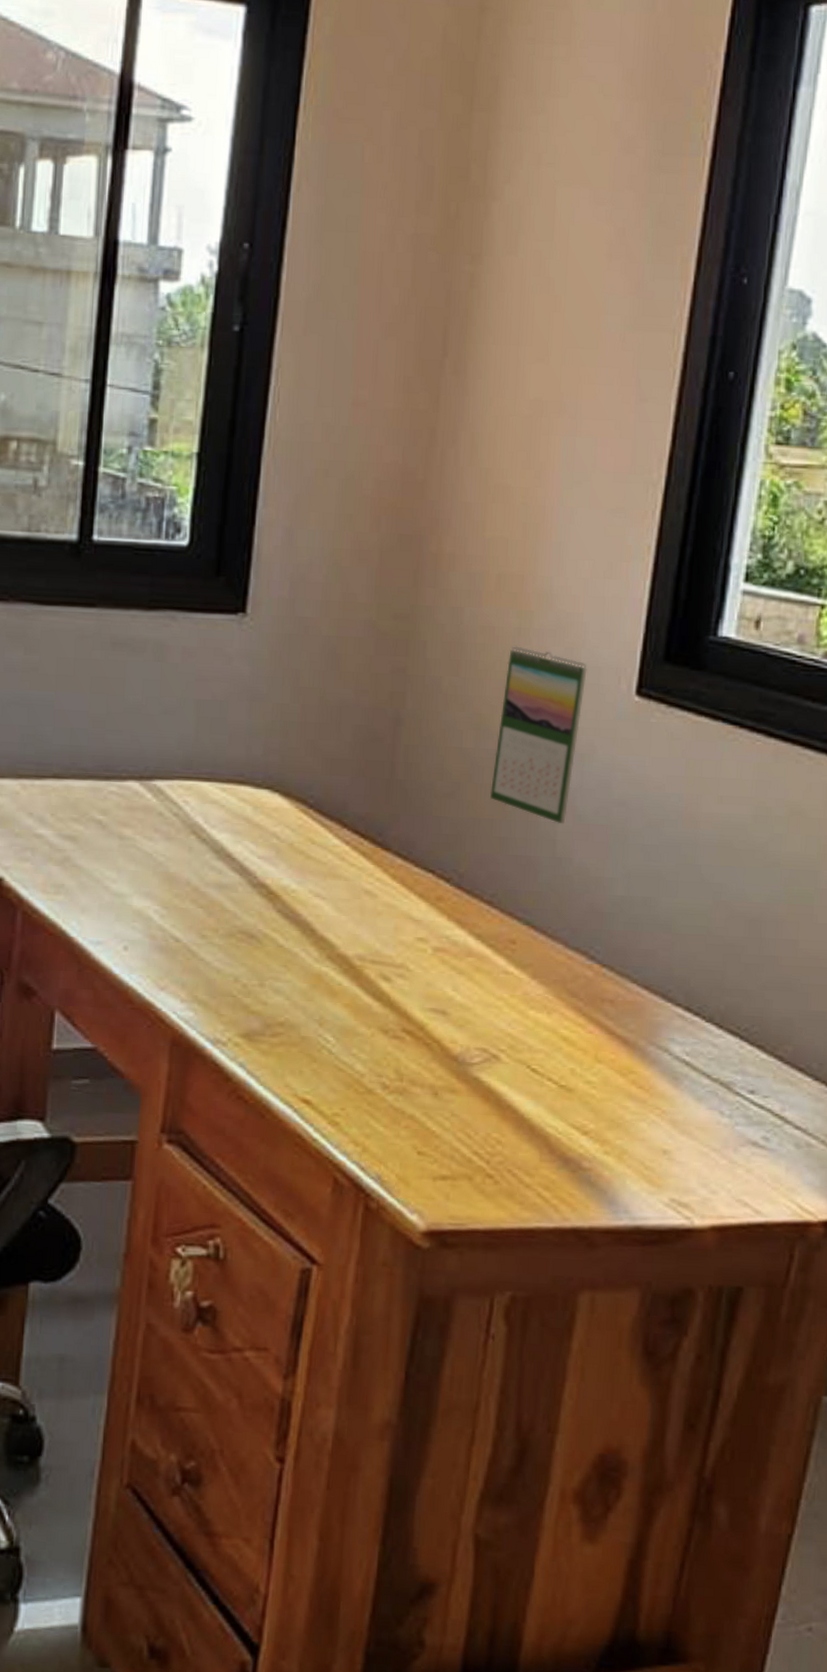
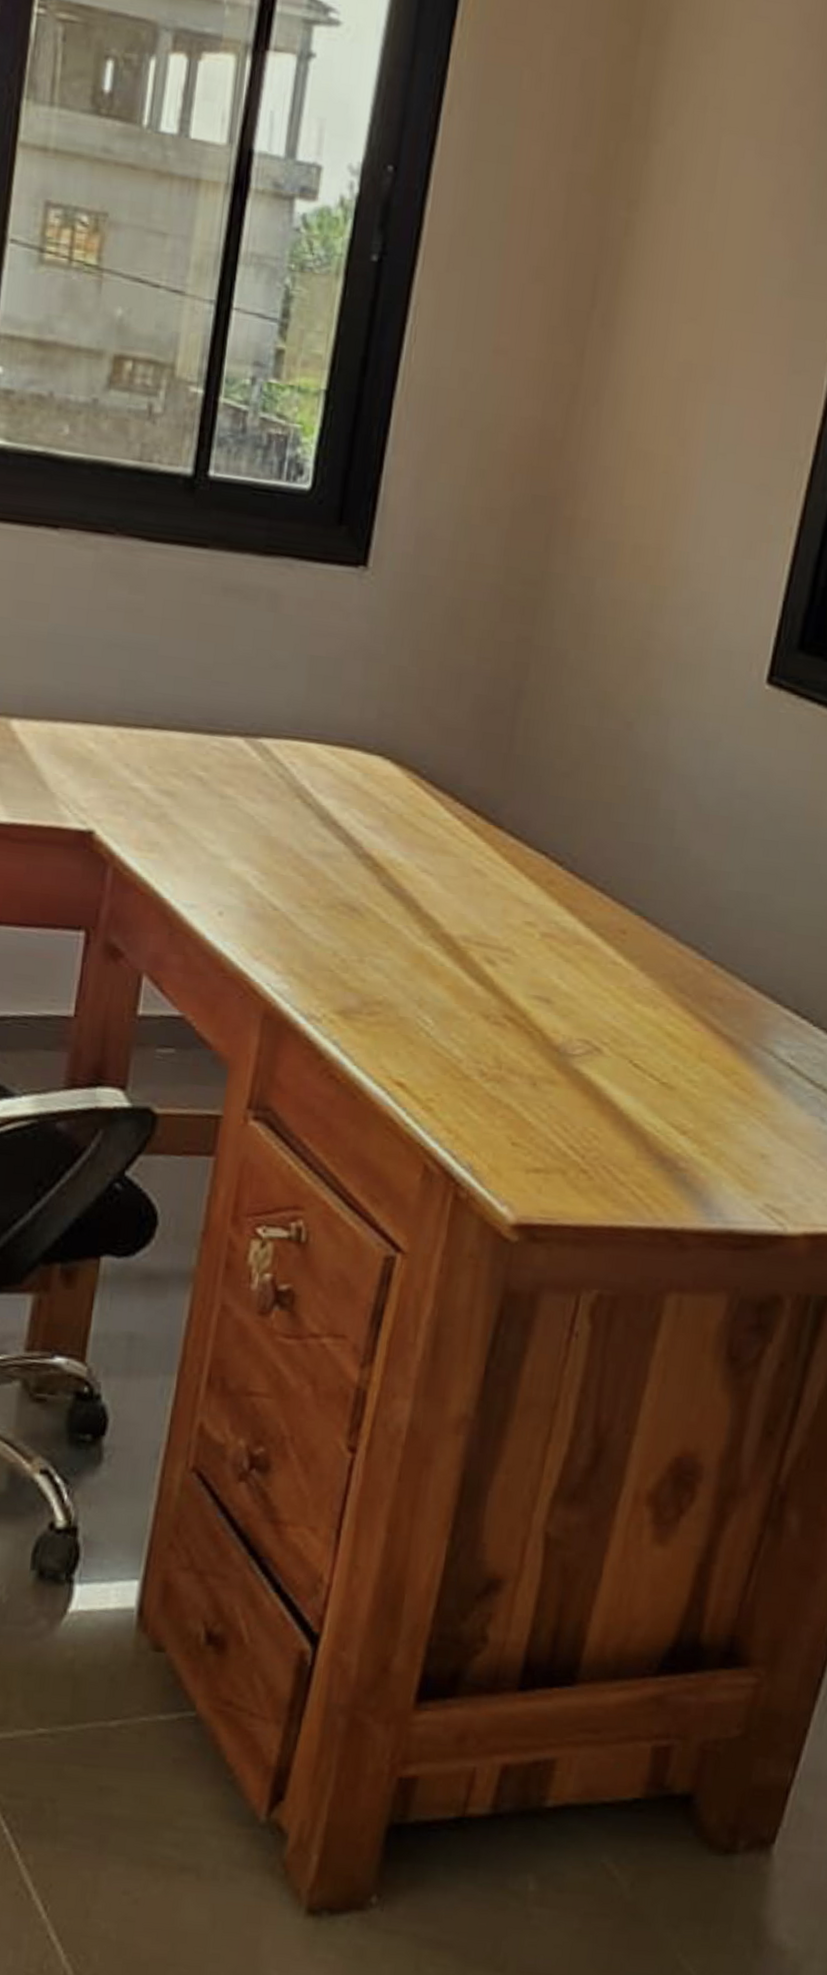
calendar: present [490,646,587,825] -> none [610,622,719,813]

